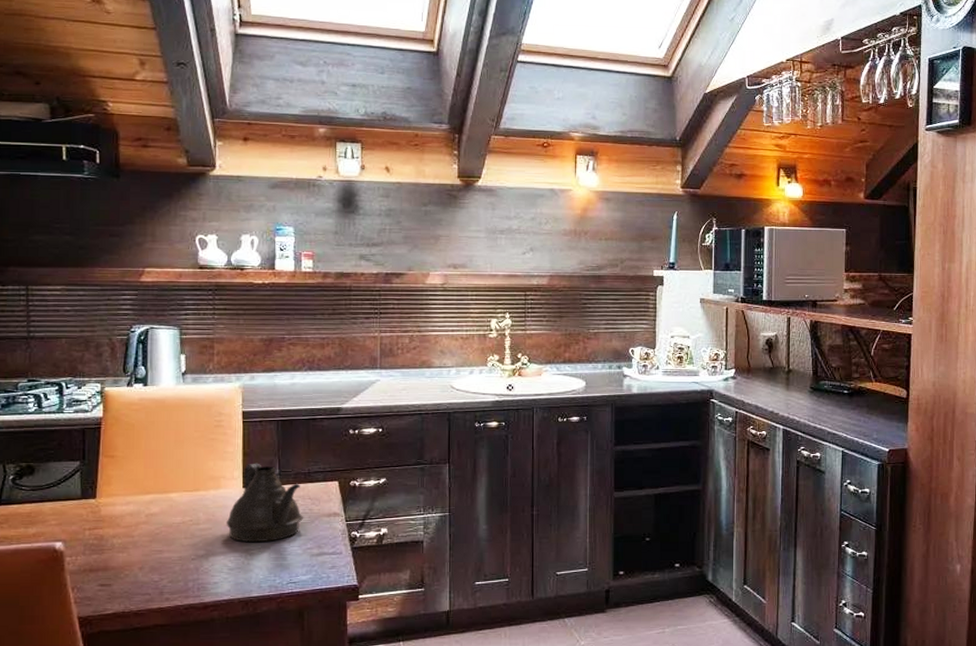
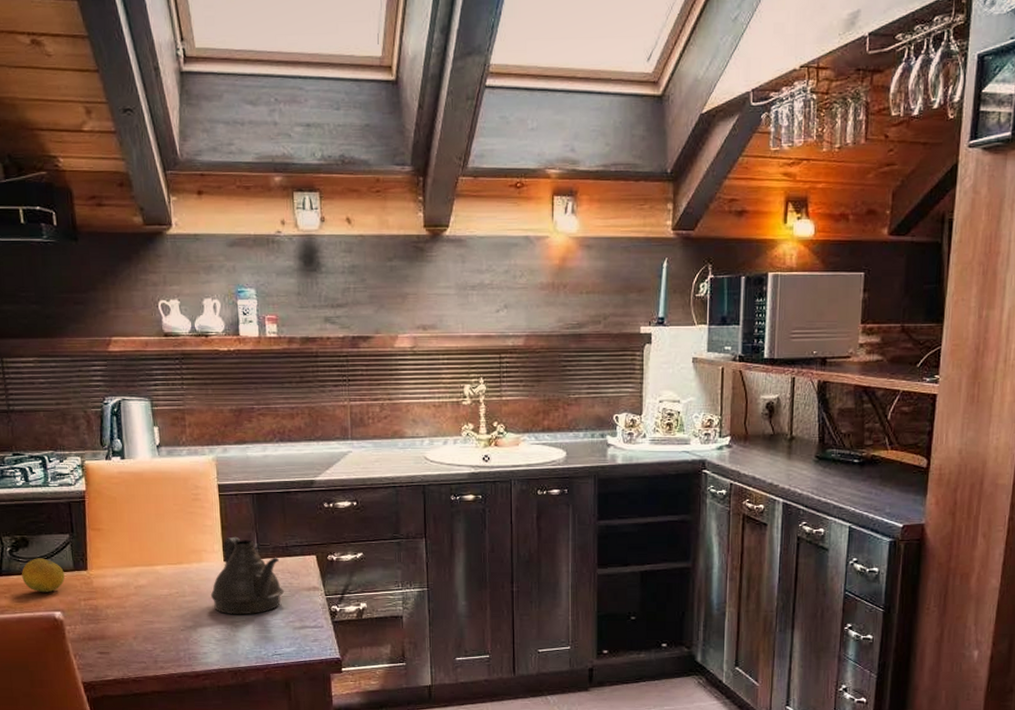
fruit: none [23,486,70,522] -> present [22,558,65,593]

